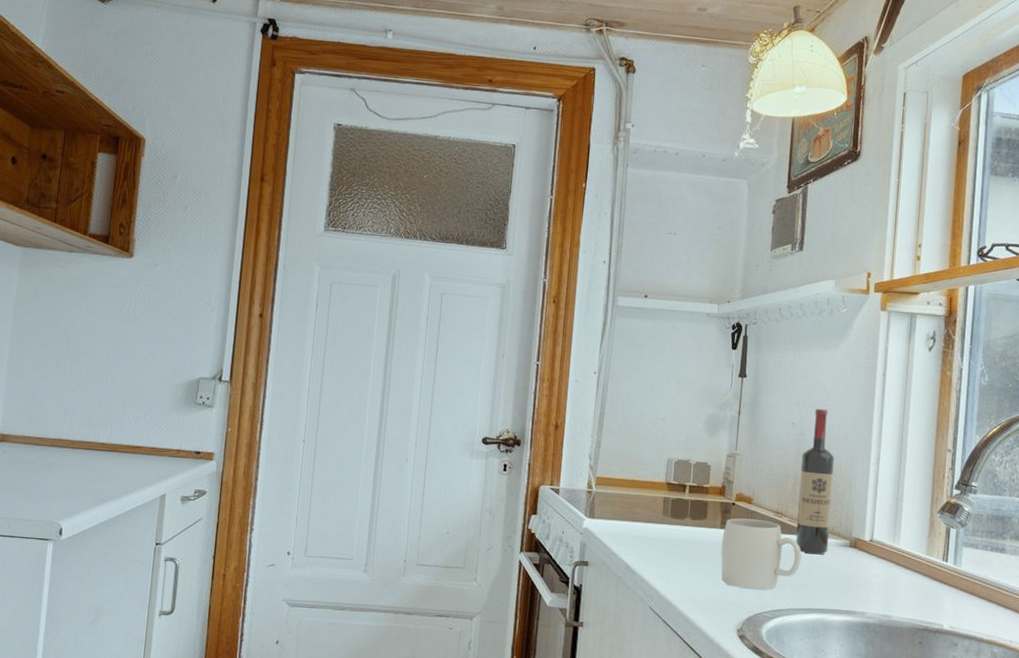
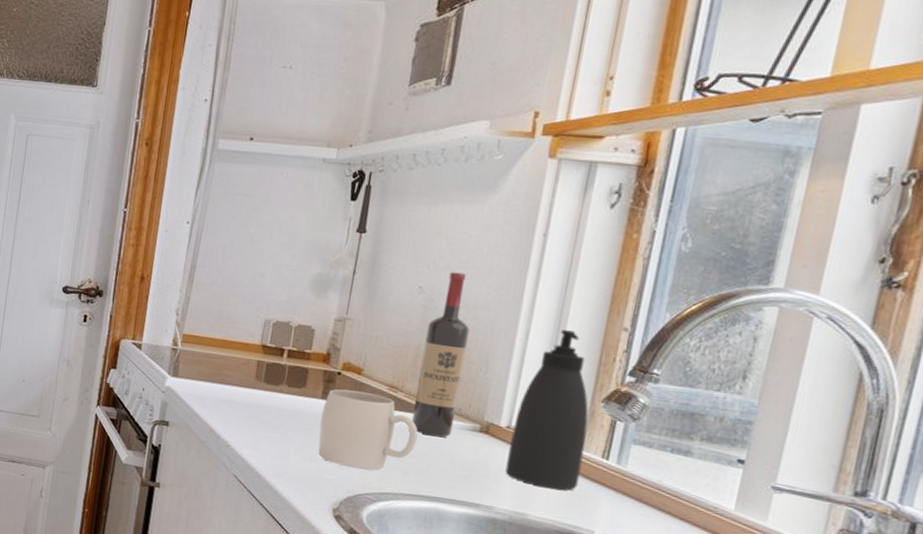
soap dispenser: none [872,454,930,591] -> present [505,330,589,490]

